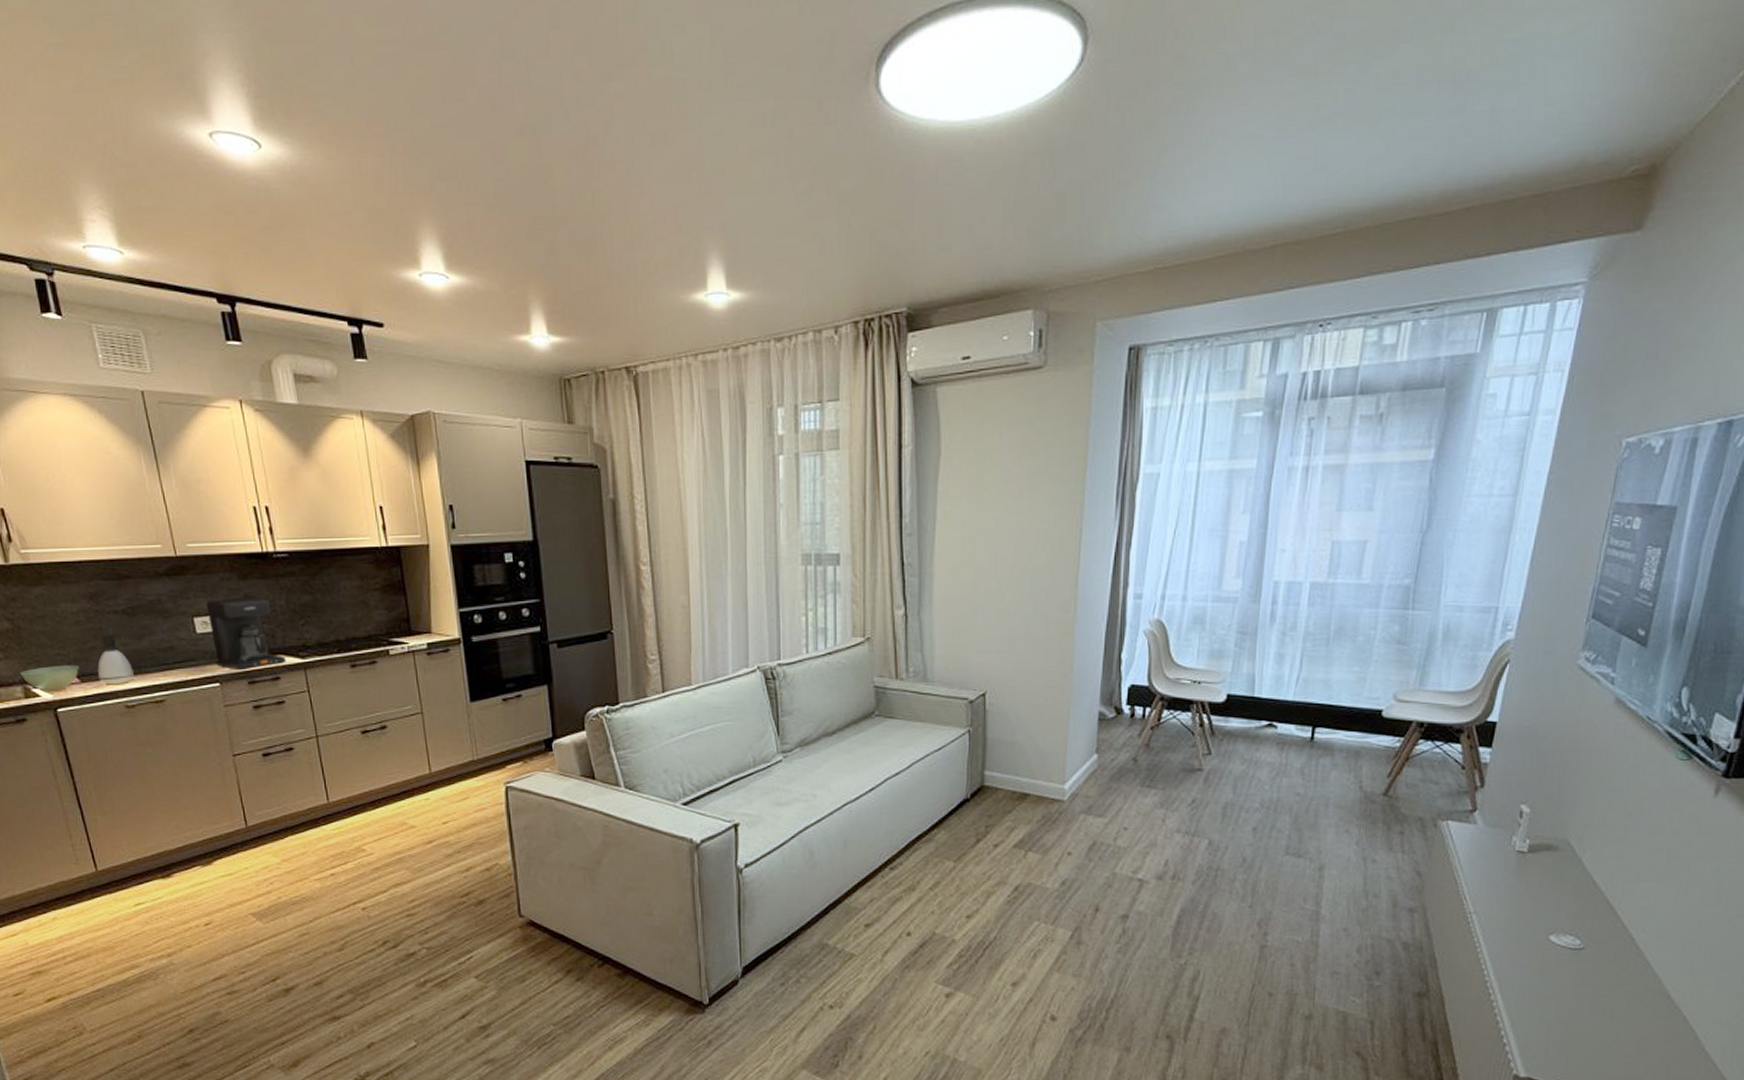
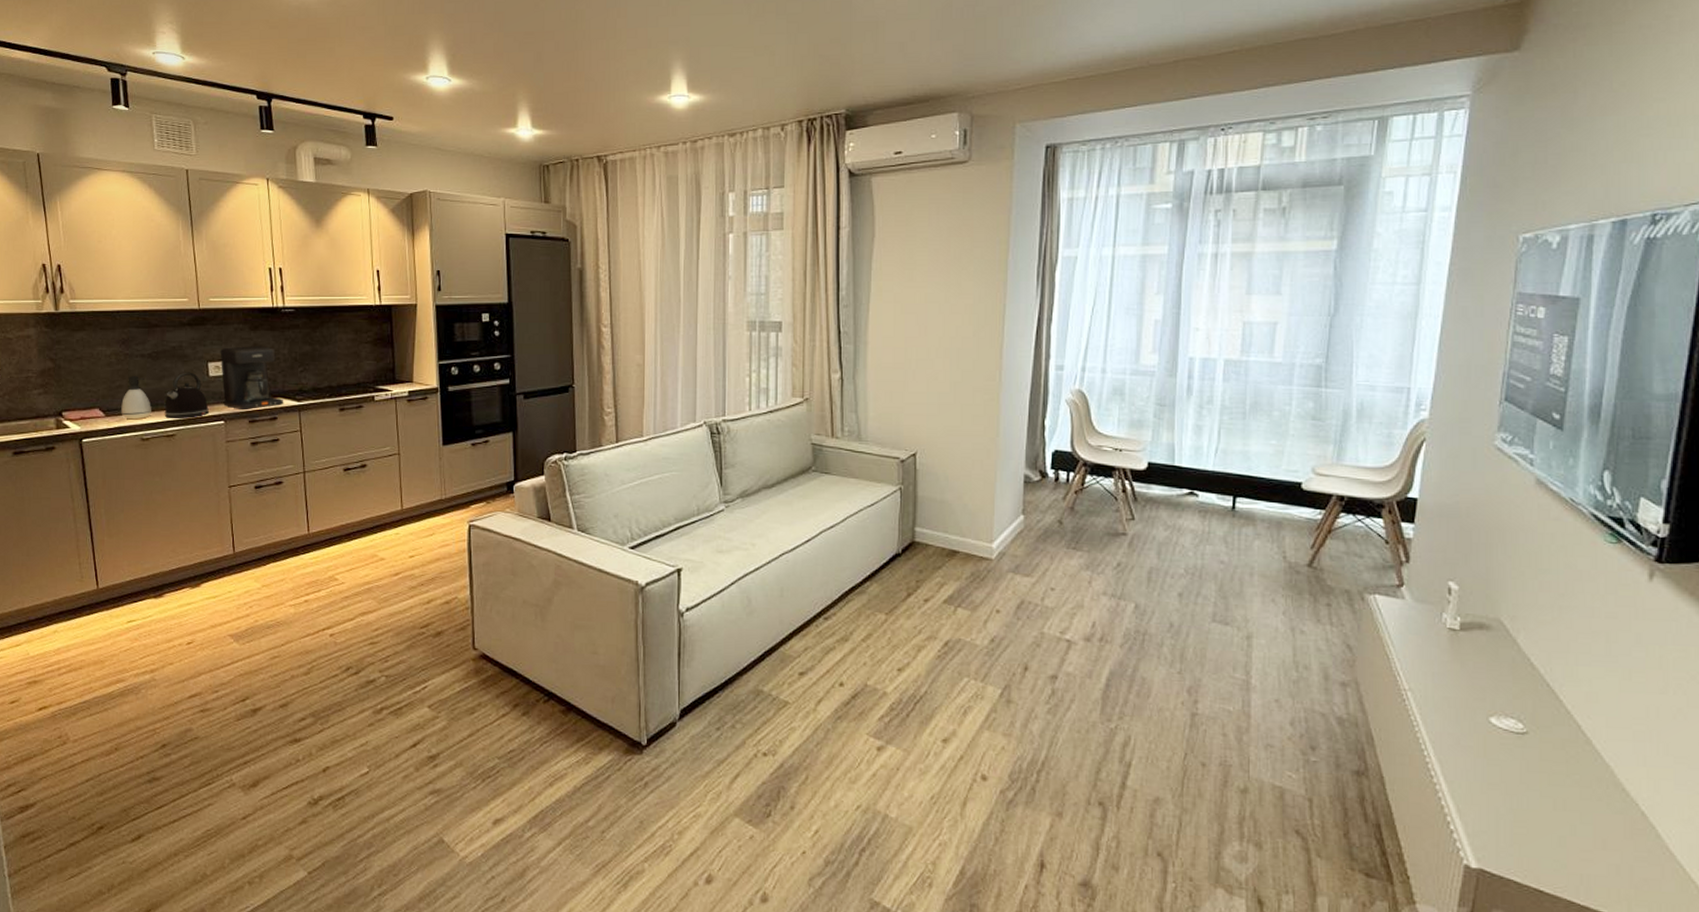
bowl: present [20,664,79,693] -> none [55,400,105,425]
kettle: none [149,629,201,682] -> present [164,372,209,418]

